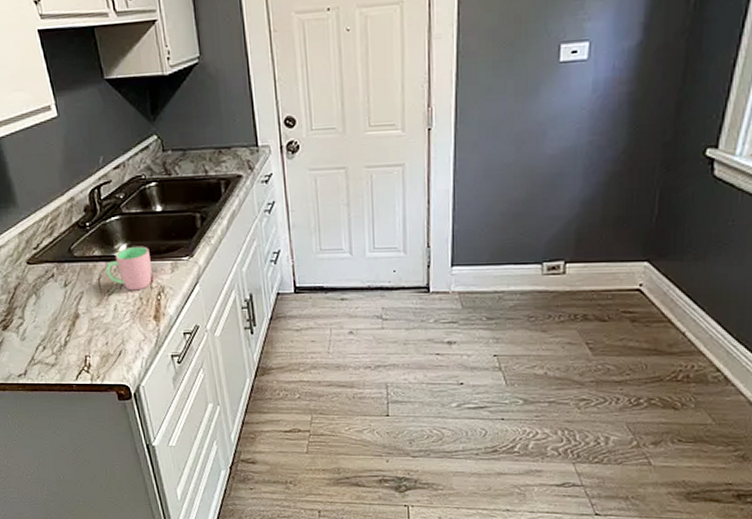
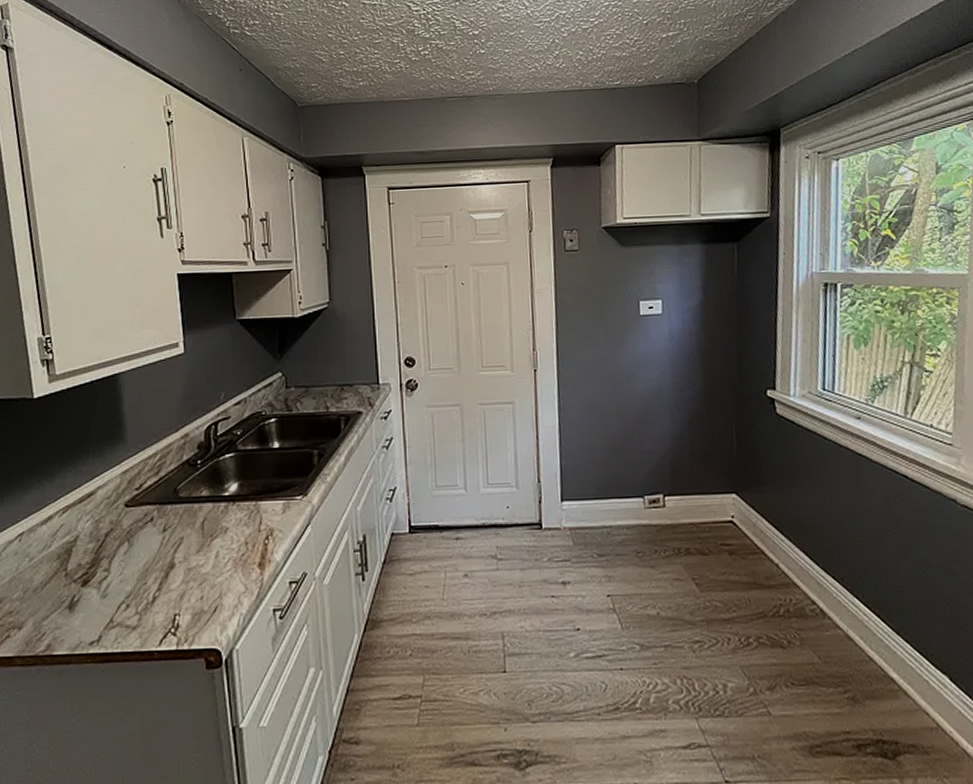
cup: present [105,246,152,291] -> none [211,484,262,535]

